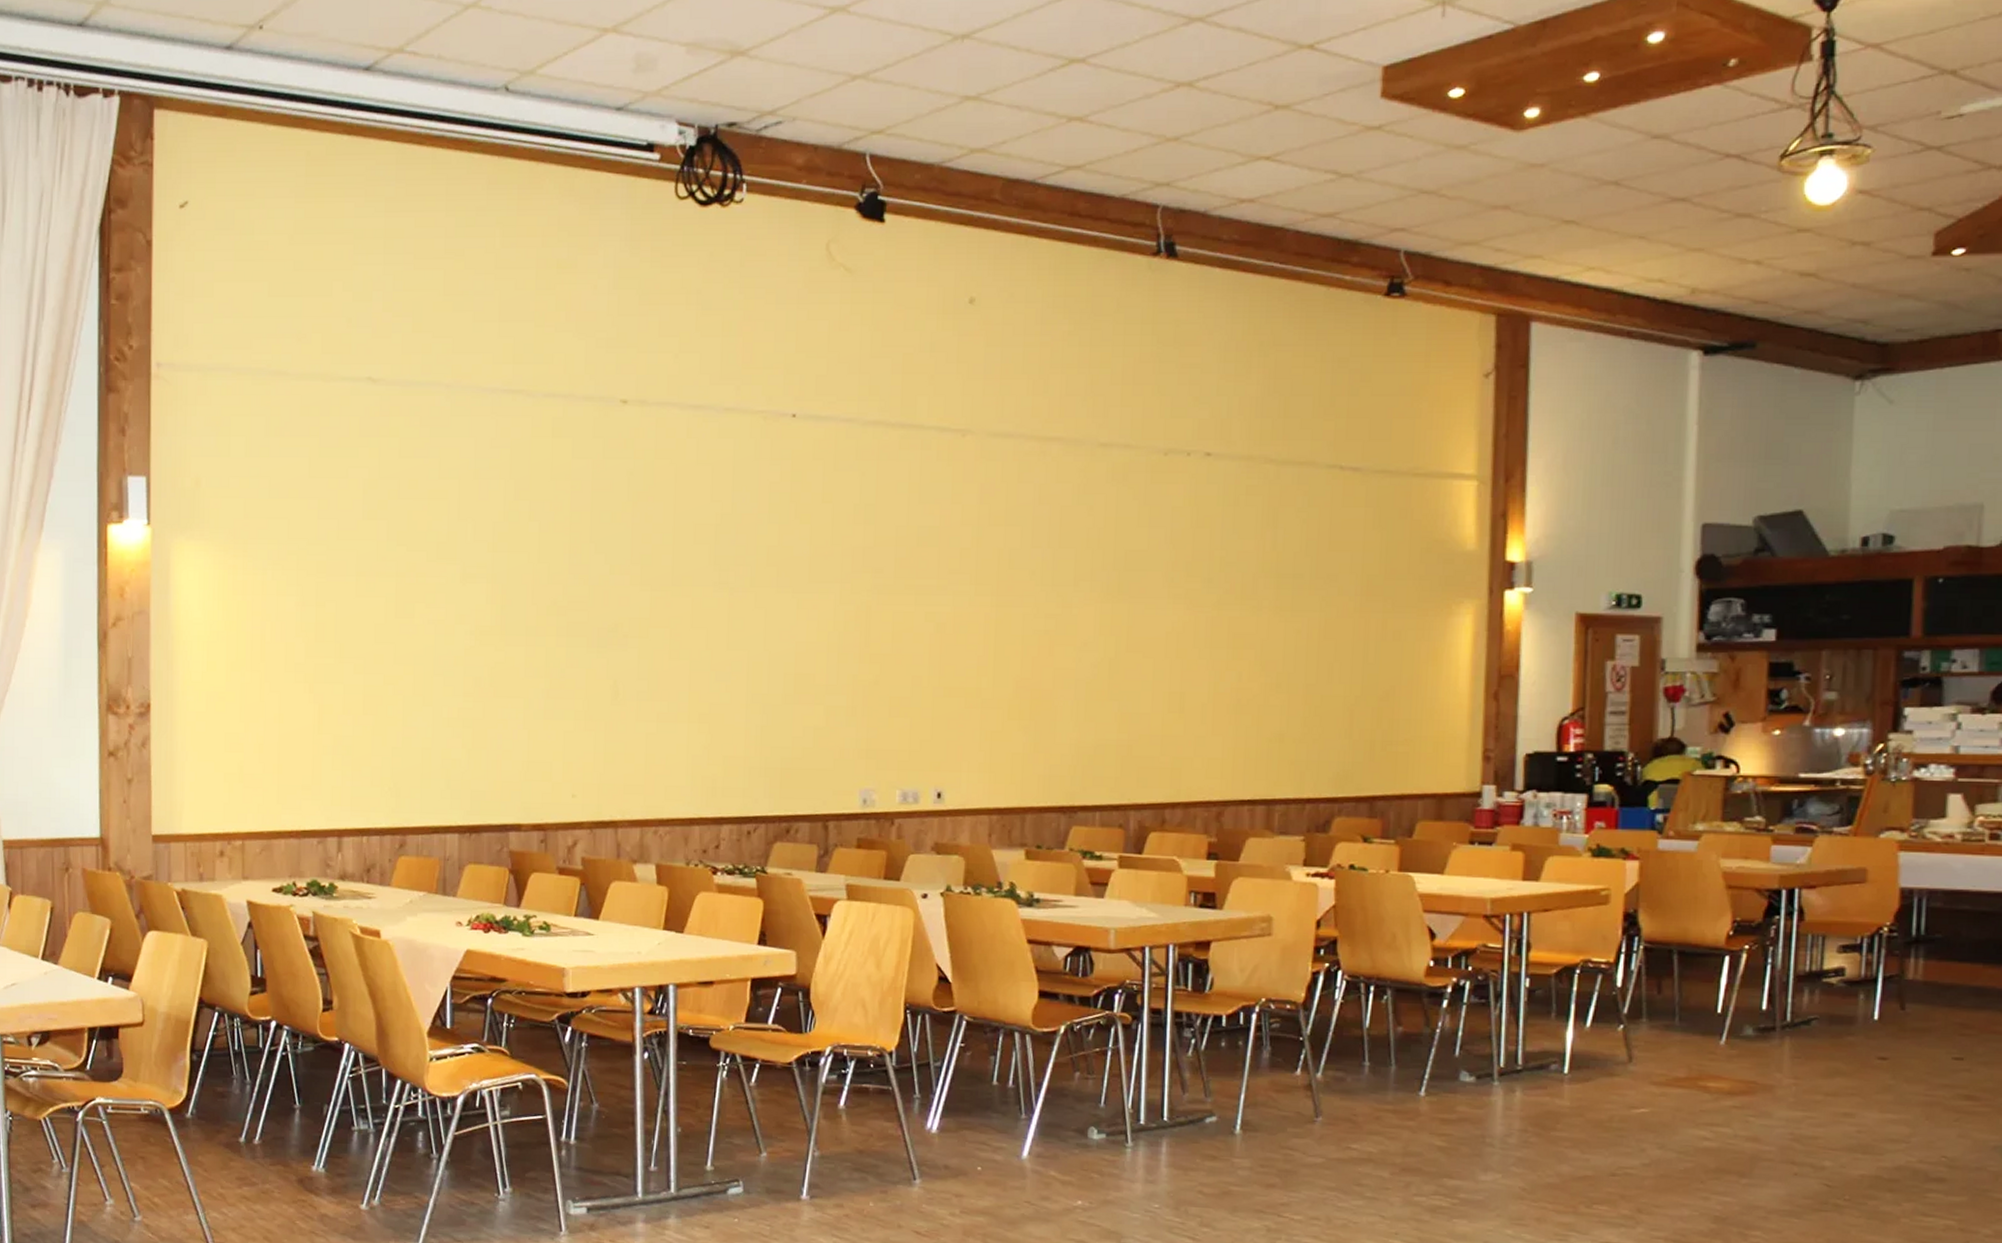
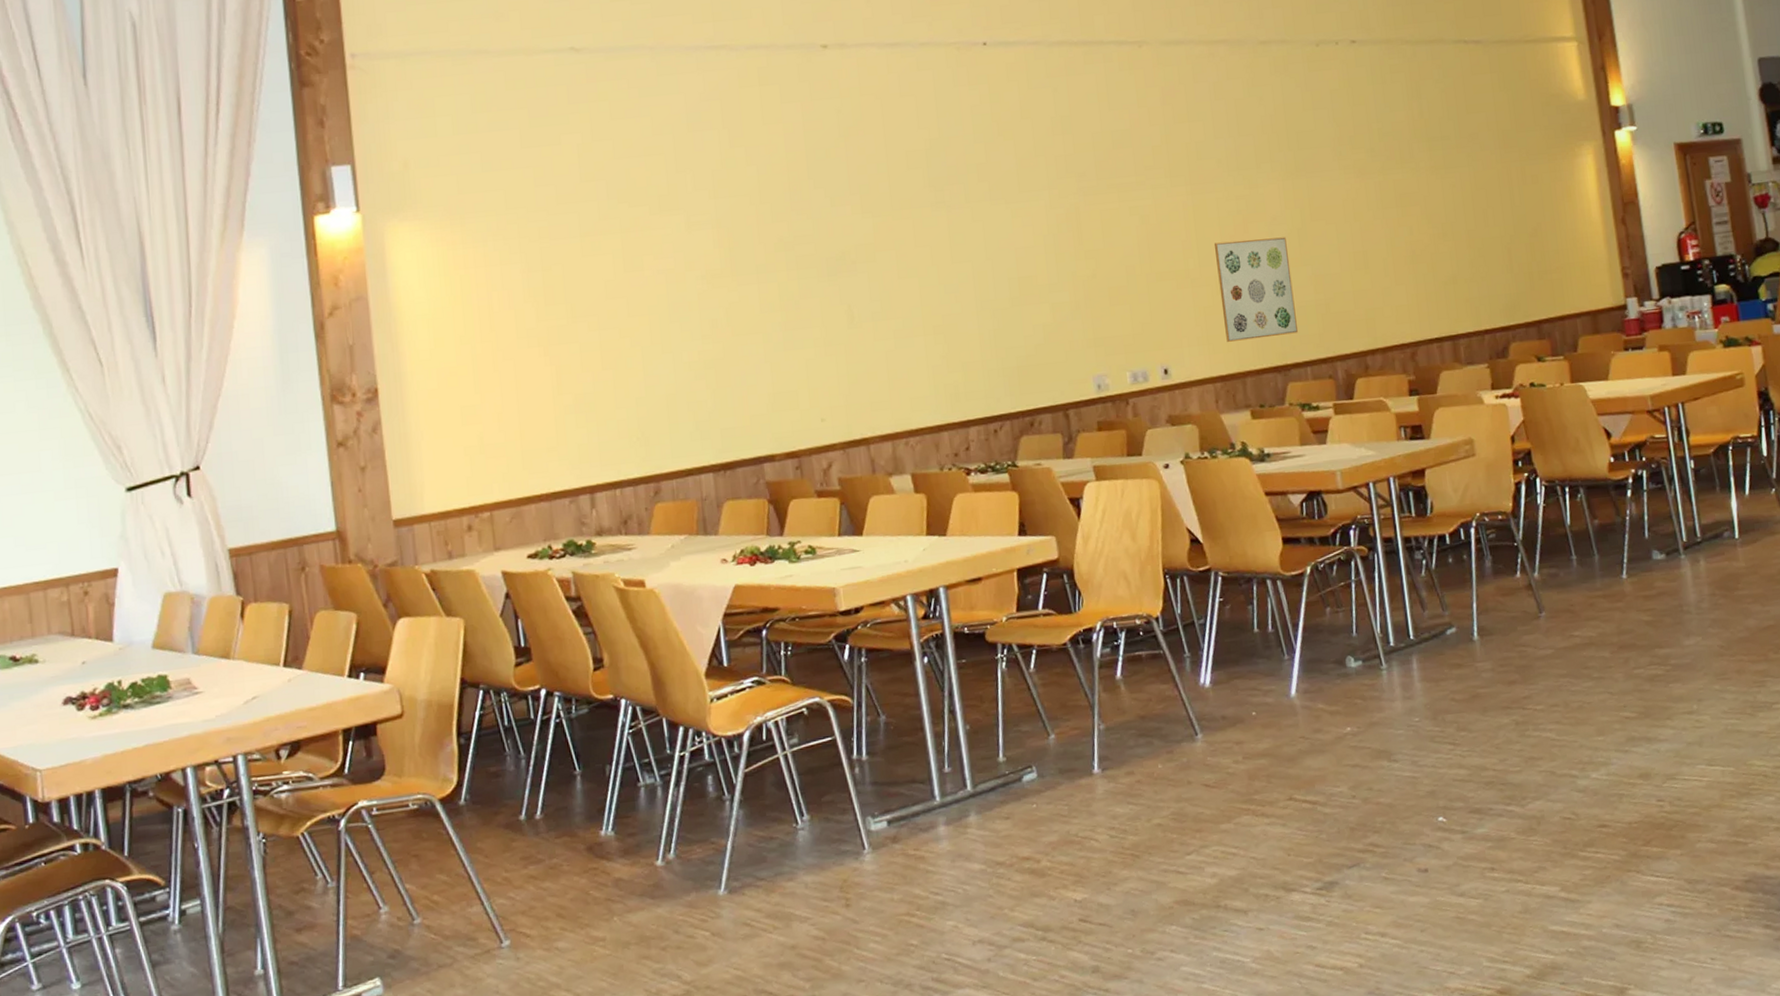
wall art: none [1011,663,1095,774] -> present [1215,237,1299,342]

